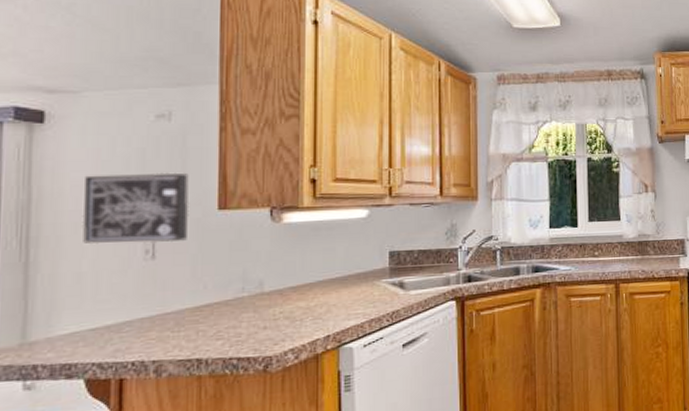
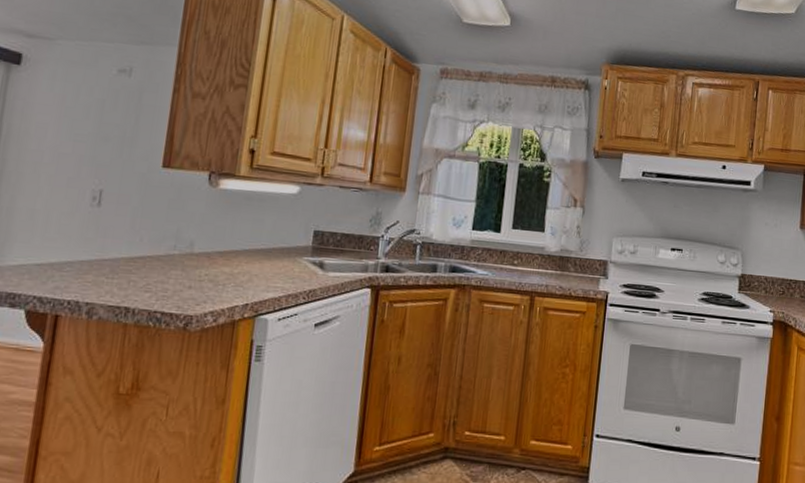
wall art: present [82,172,190,244] -> none [40,119,140,193]

